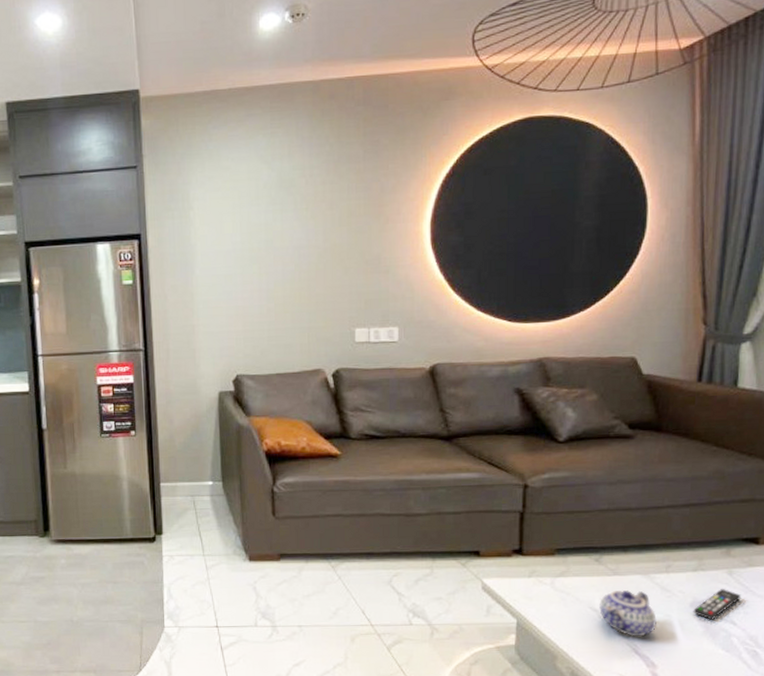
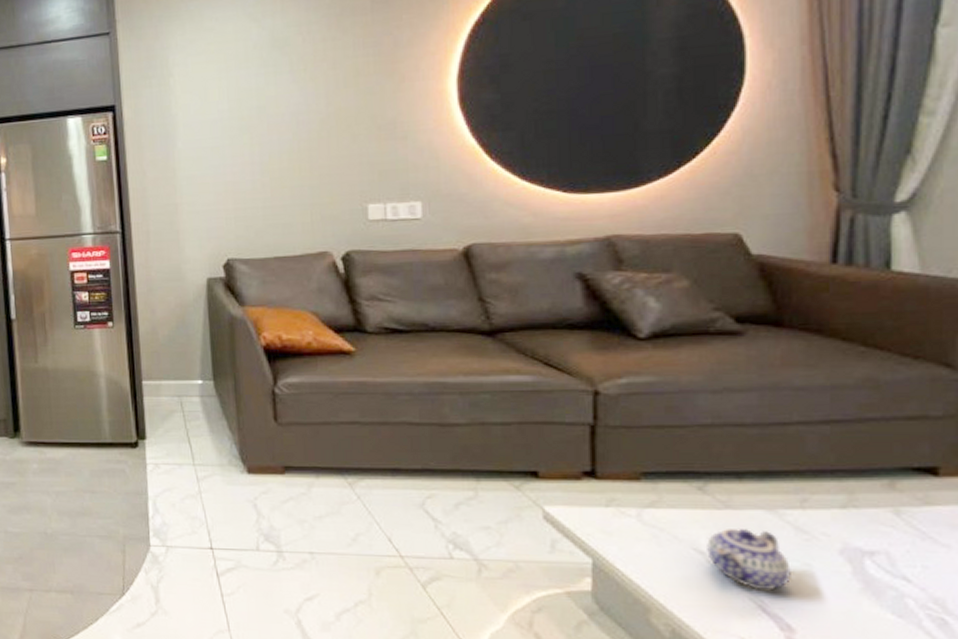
remote control: present [693,589,741,620] -> none [844,533,915,574]

